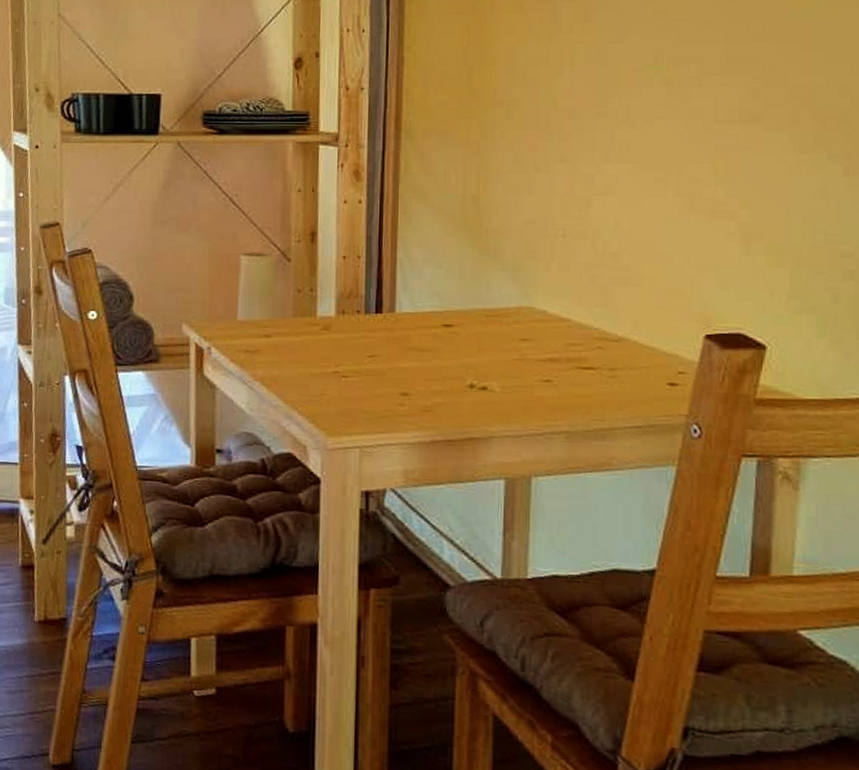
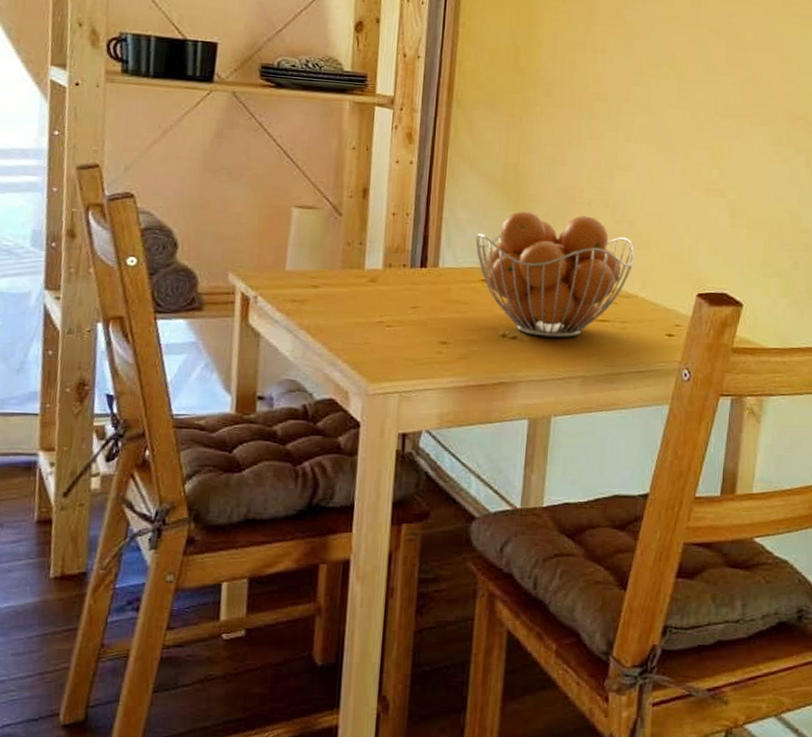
fruit basket: none [434,247,622,388] -> present [475,211,635,338]

